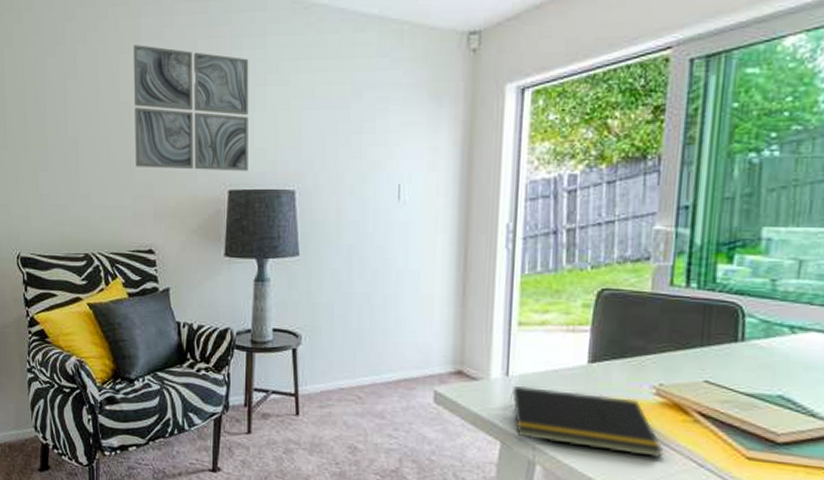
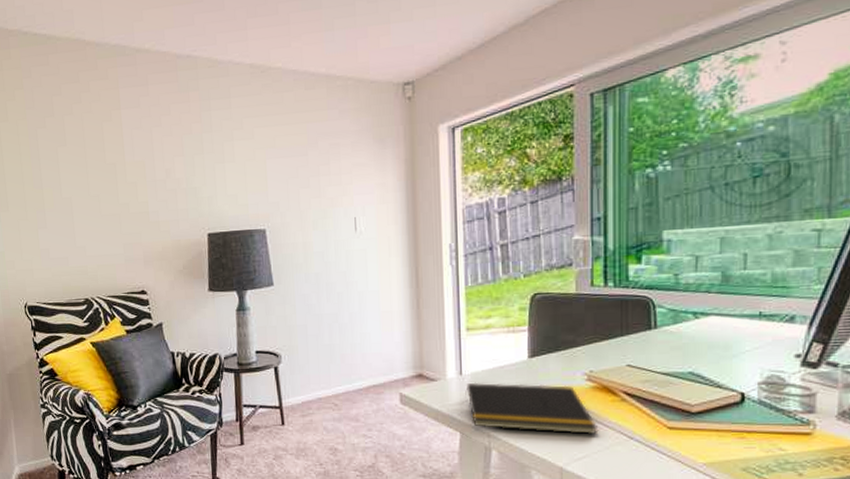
wall art: present [133,45,249,172] -> none [114,112,224,219]

